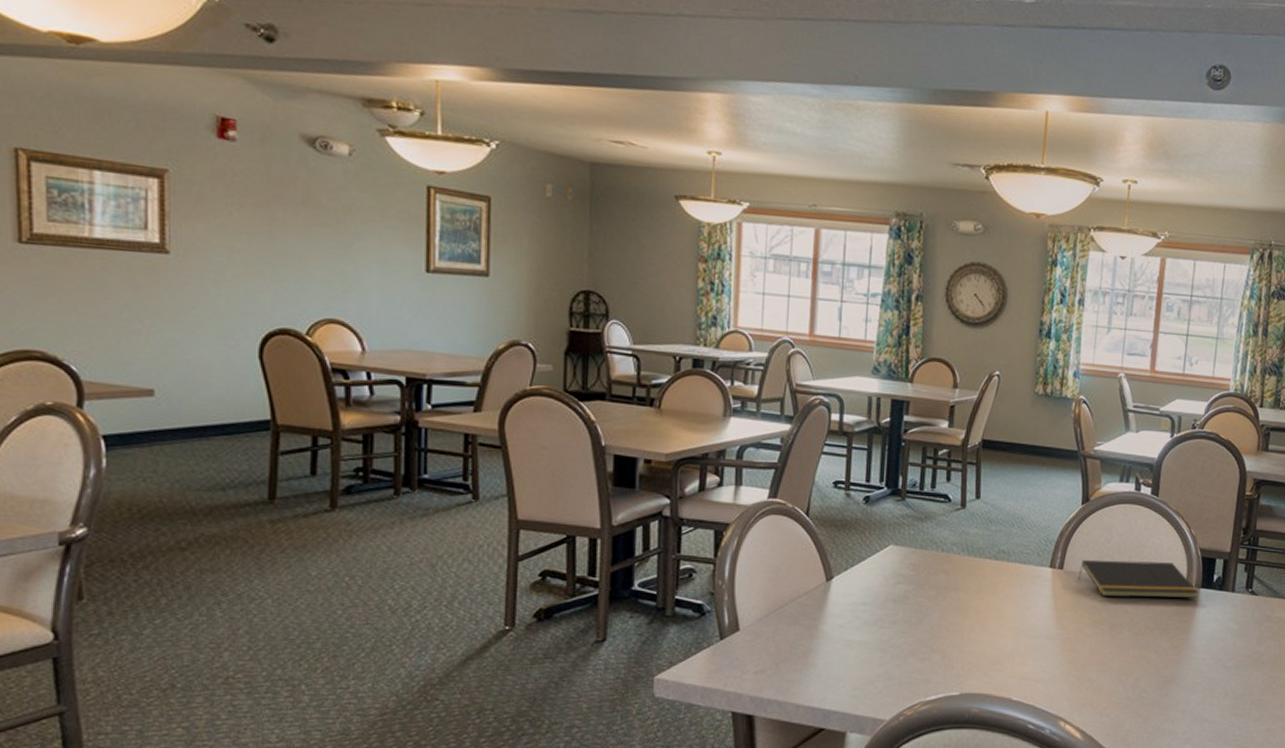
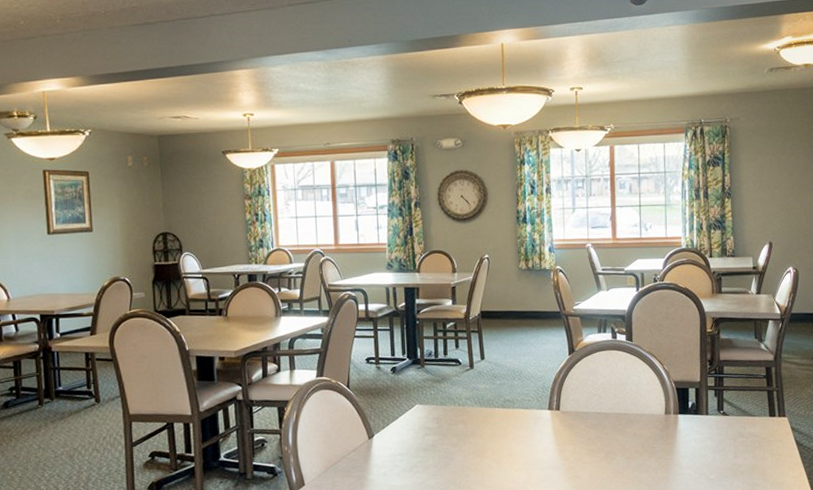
notepad: present [1077,560,1199,598] -> none [573,395,677,429]

